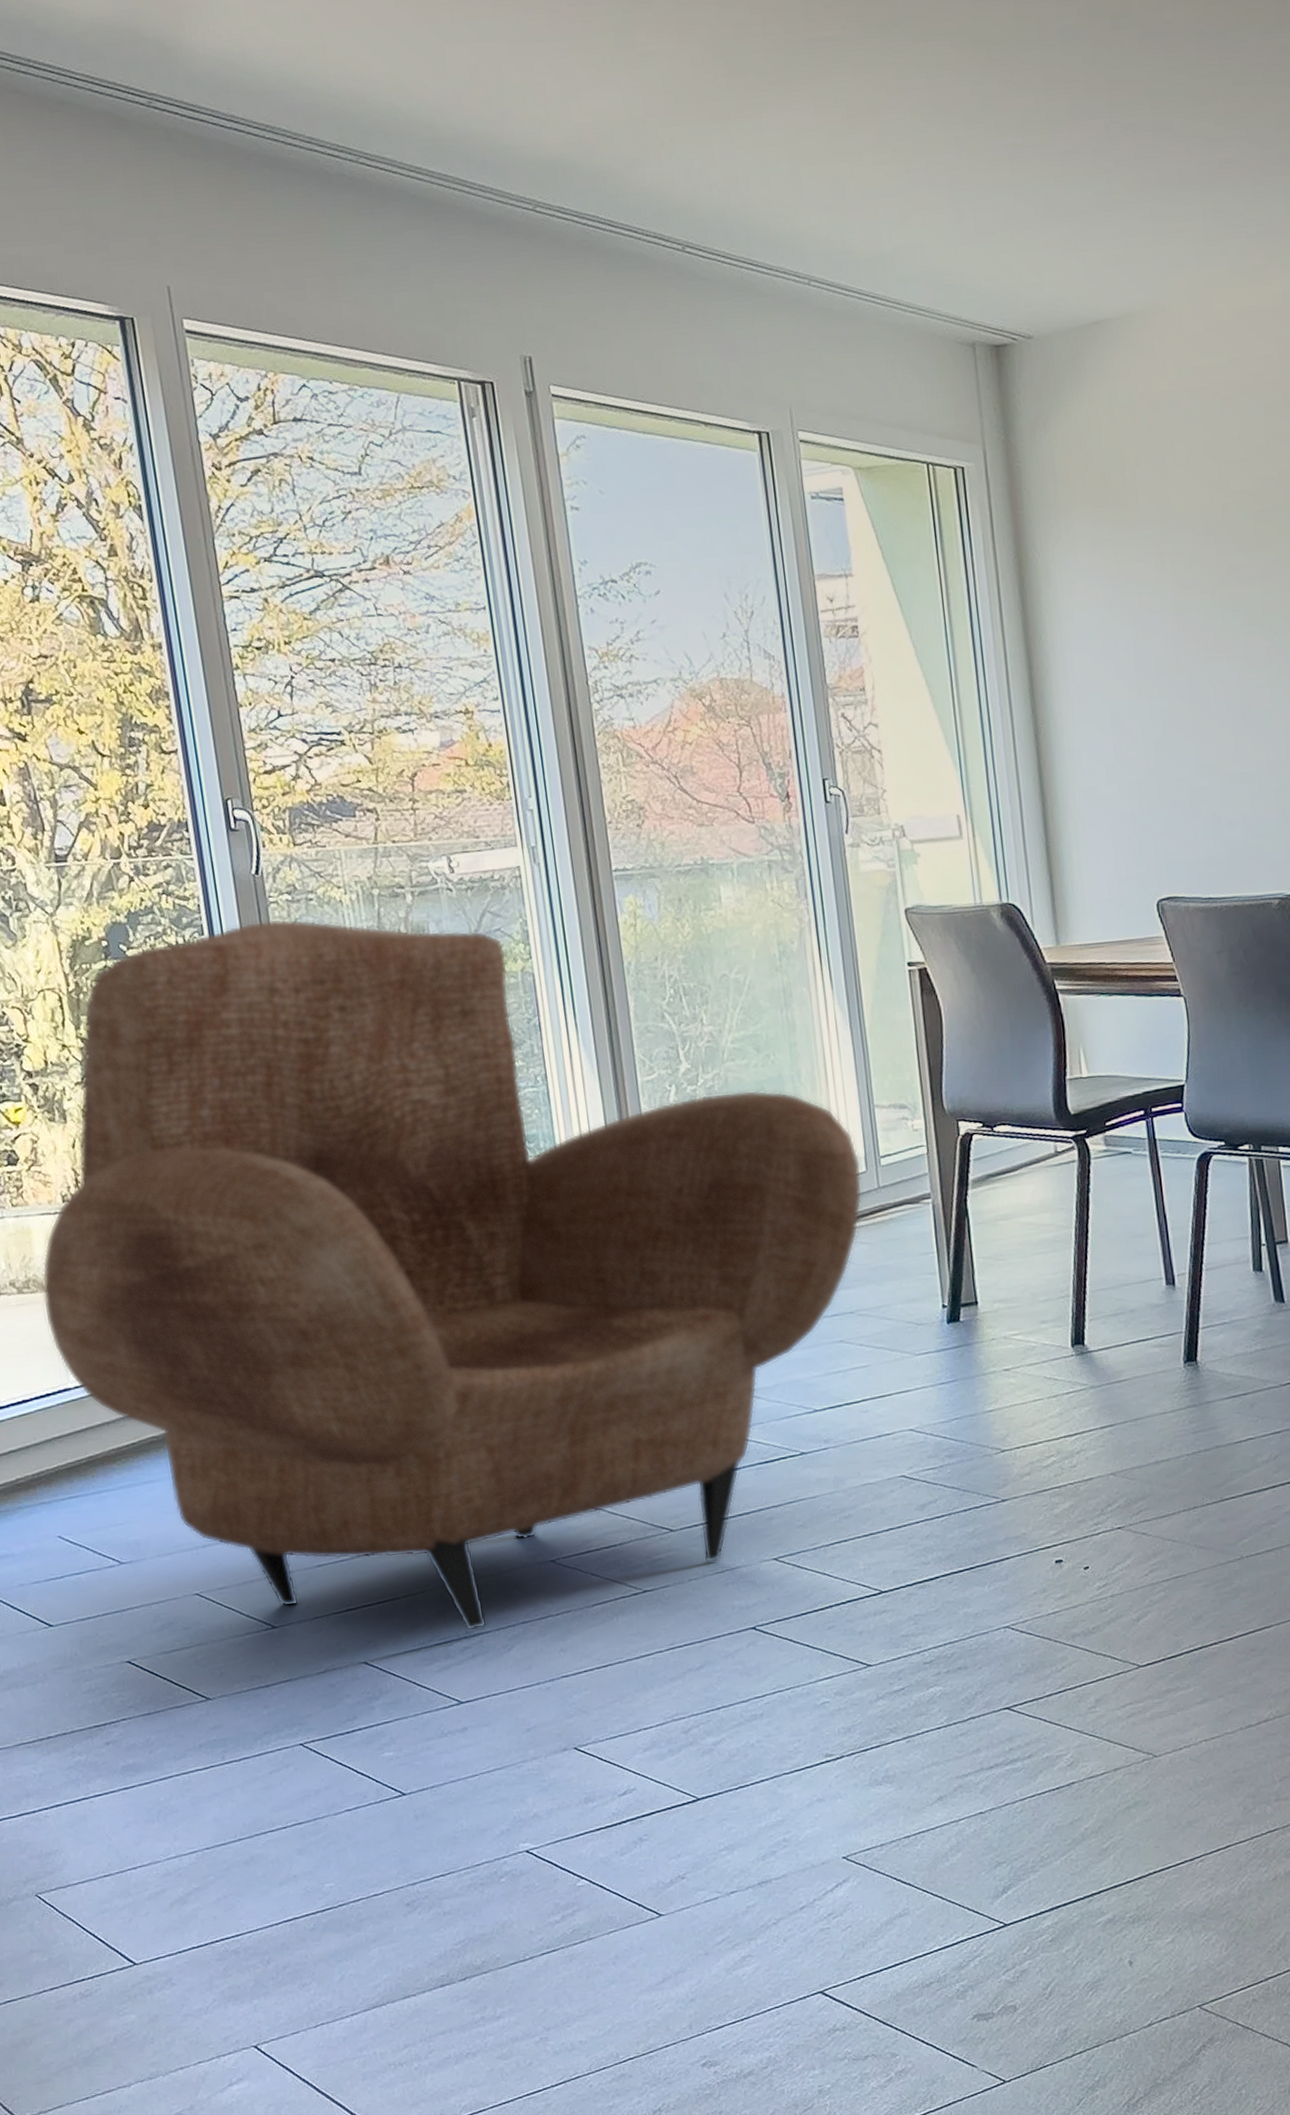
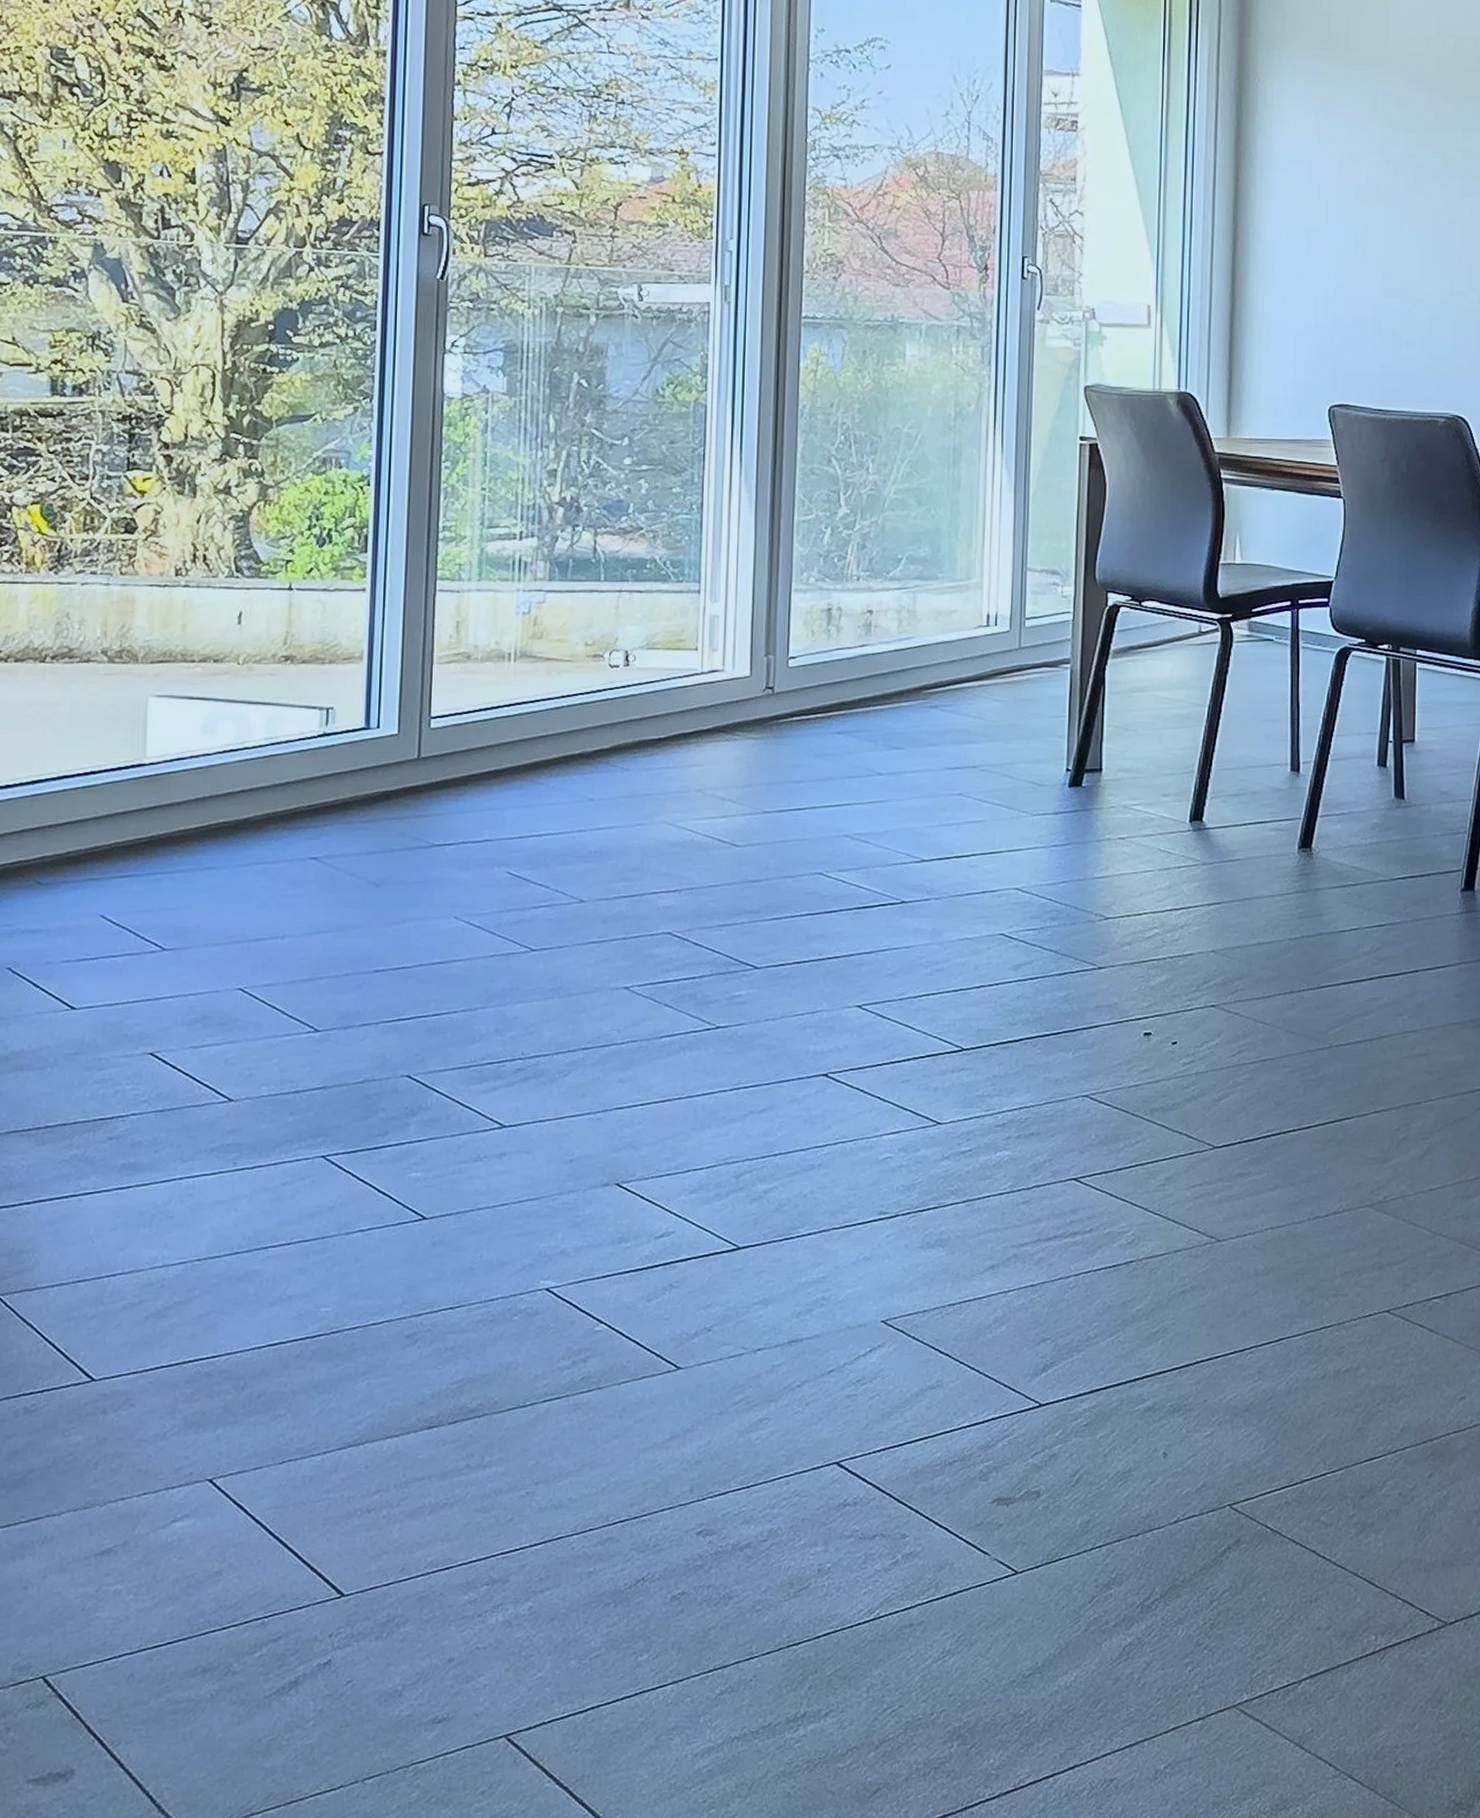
armchair: present [41,918,863,1632] -> none [132,323,1005,1053]

